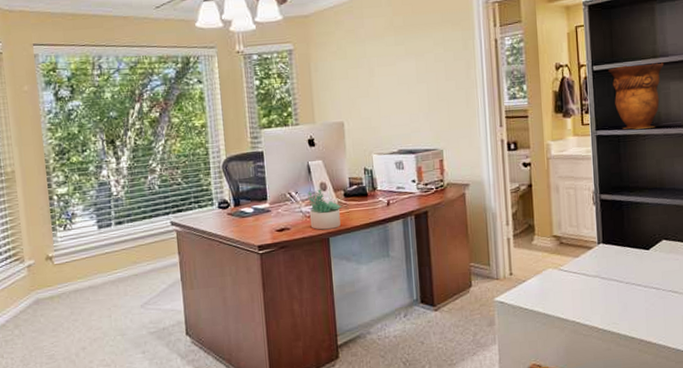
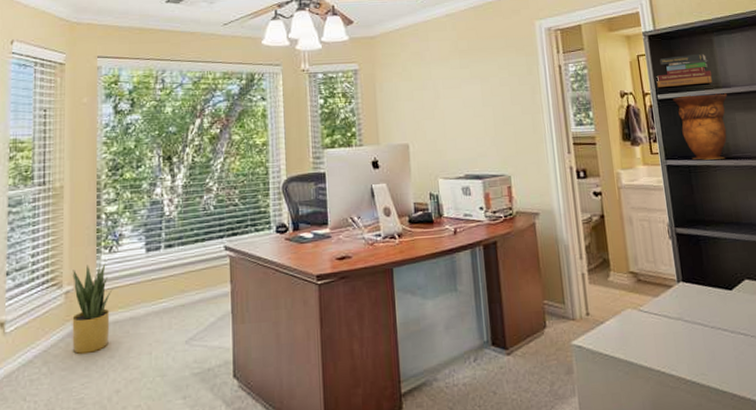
planter: none [32,239,72,318] -> present [72,262,113,354]
succulent plant: present [308,188,343,230] -> none [371,214,407,259]
books: none [592,22,651,61] -> present [656,53,713,90]

